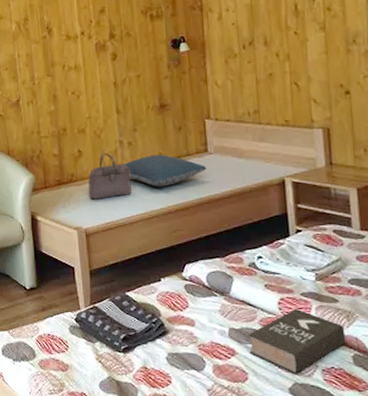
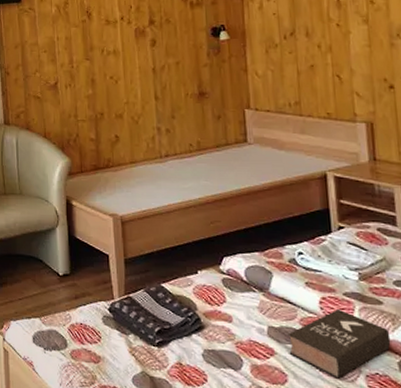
handbag: present [87,149,132,200] -> none [124,135,169,186]
pillow: present [123,155,206,187] -> none [161,143,245,176]

